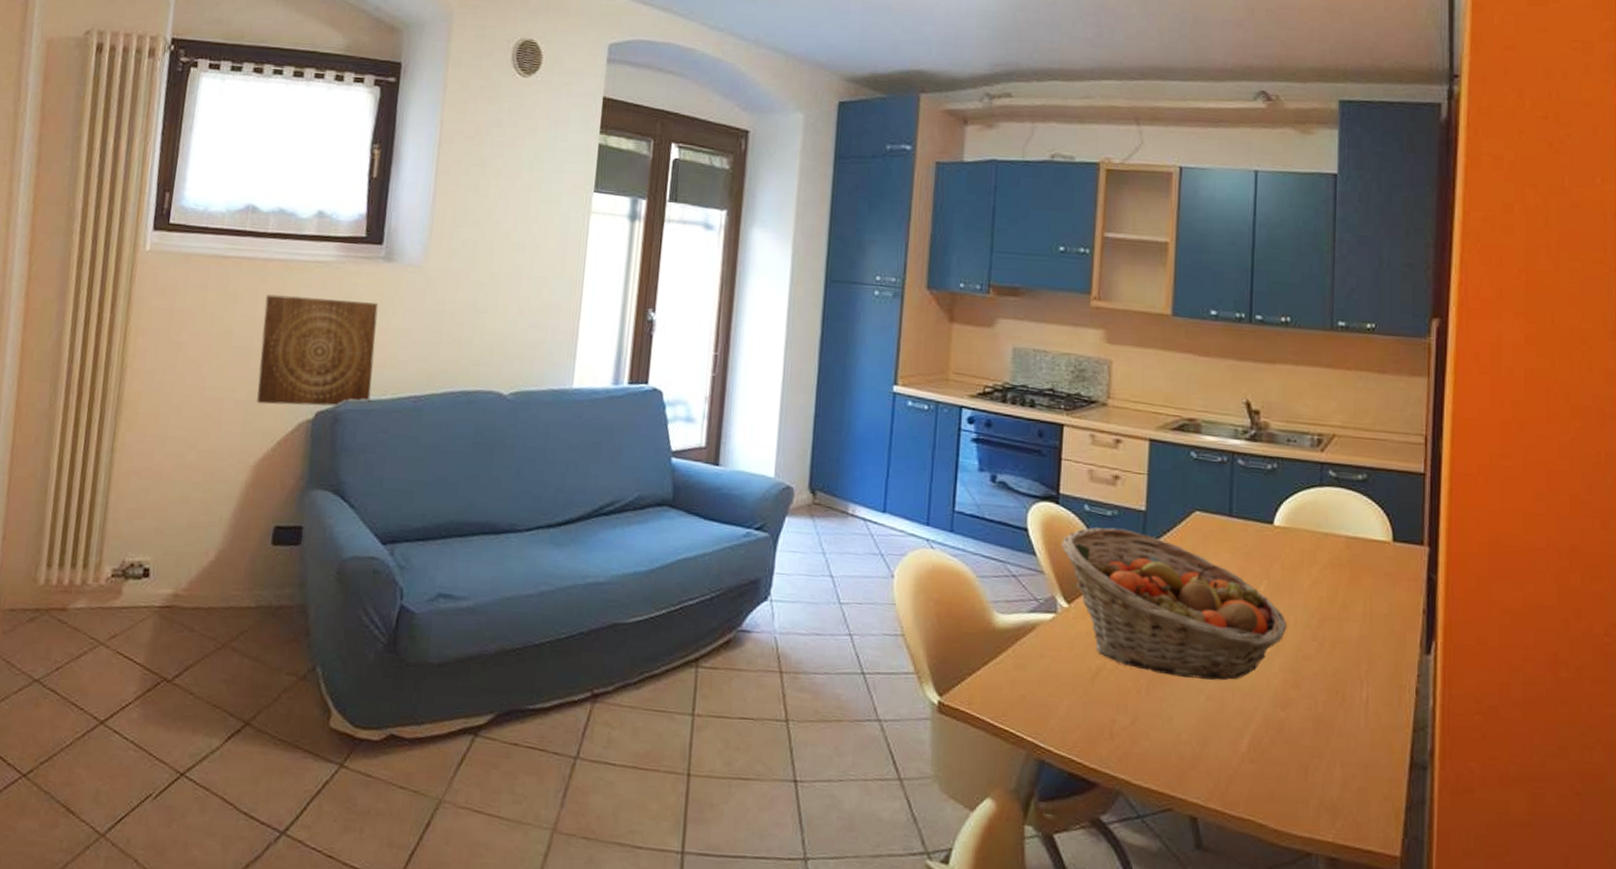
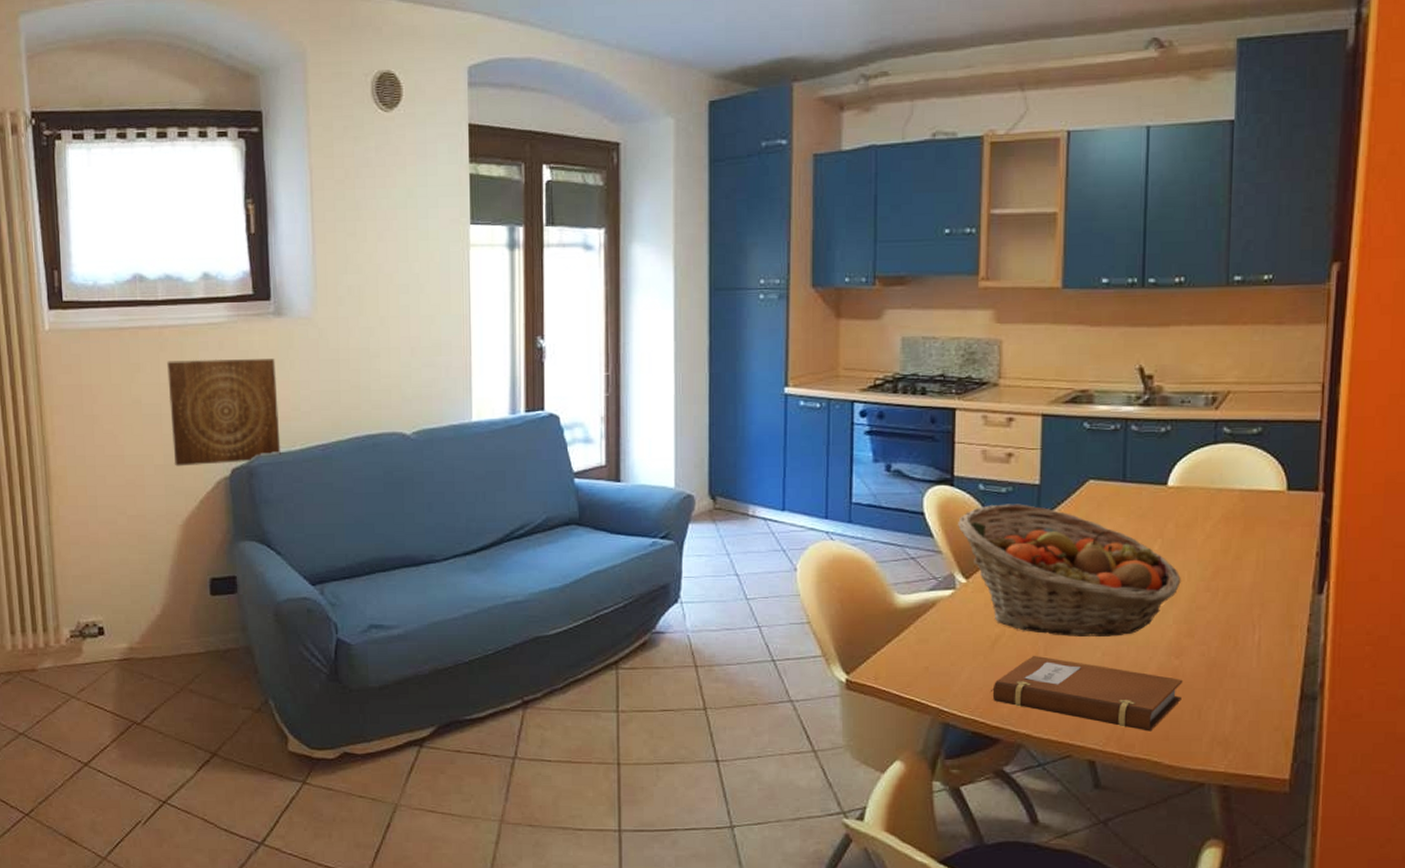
notebook: none [1088,692,1290,790] -> present [990,655,1183,732]

